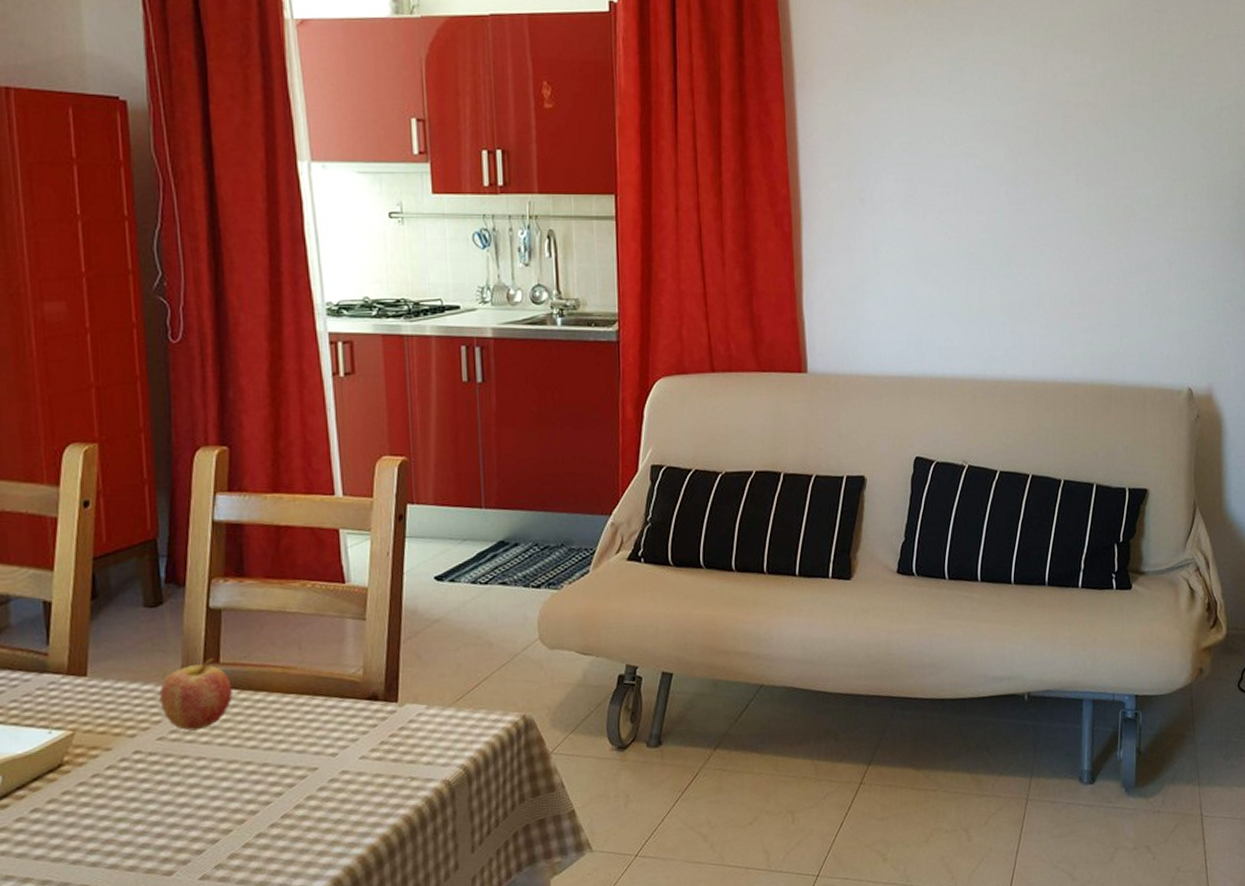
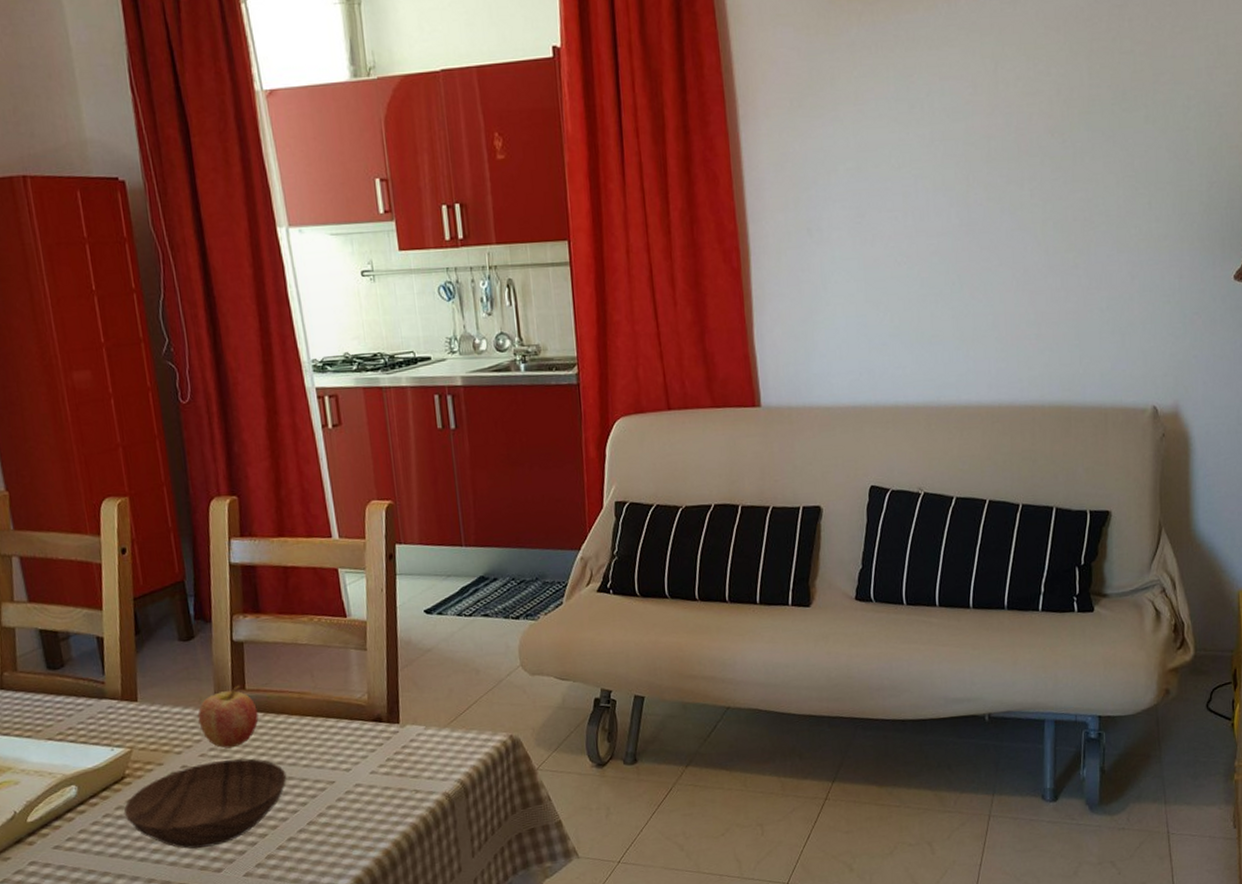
bowl: none [57,742,261,849] -> present [123,758,287,849]

